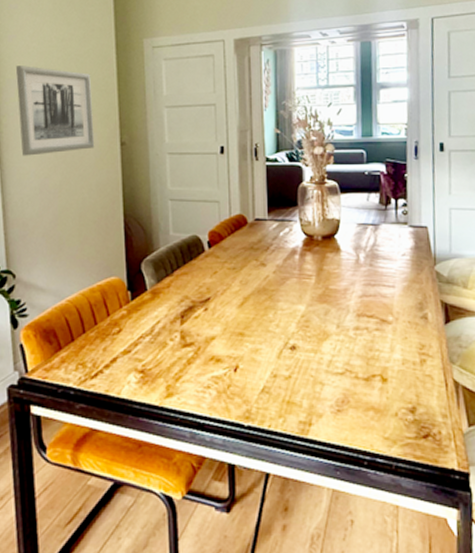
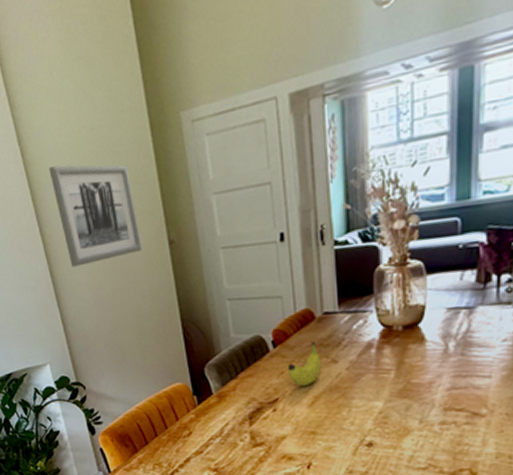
fruit: none [220,244,251,286] -> present [287,341,321,386]

